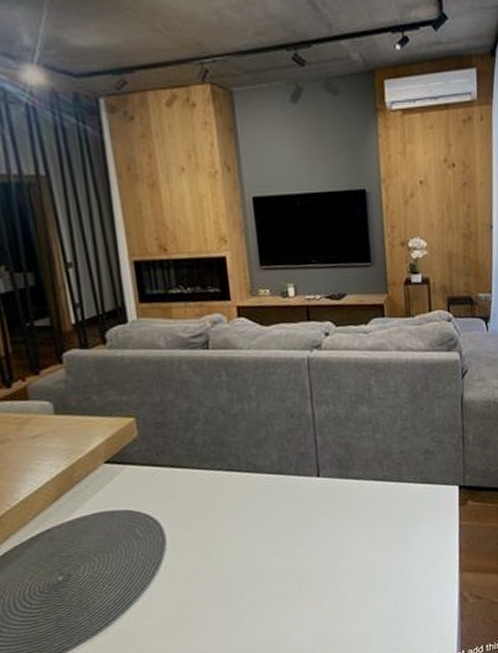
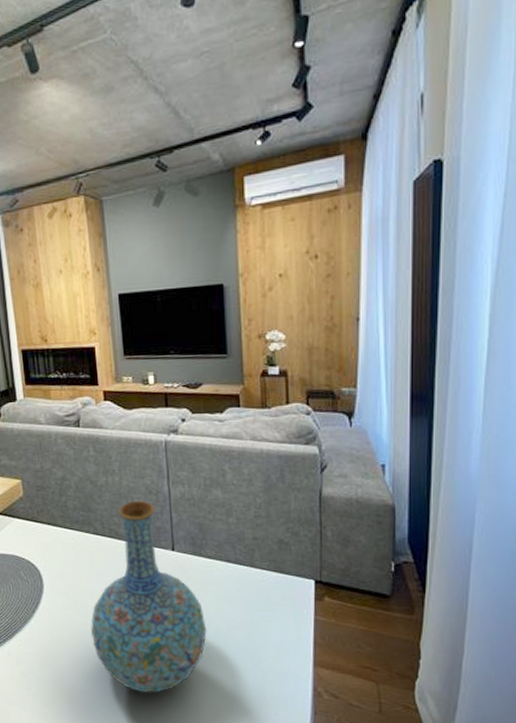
vase: none [225,426,356,641] -> present [91,500,207,693]

